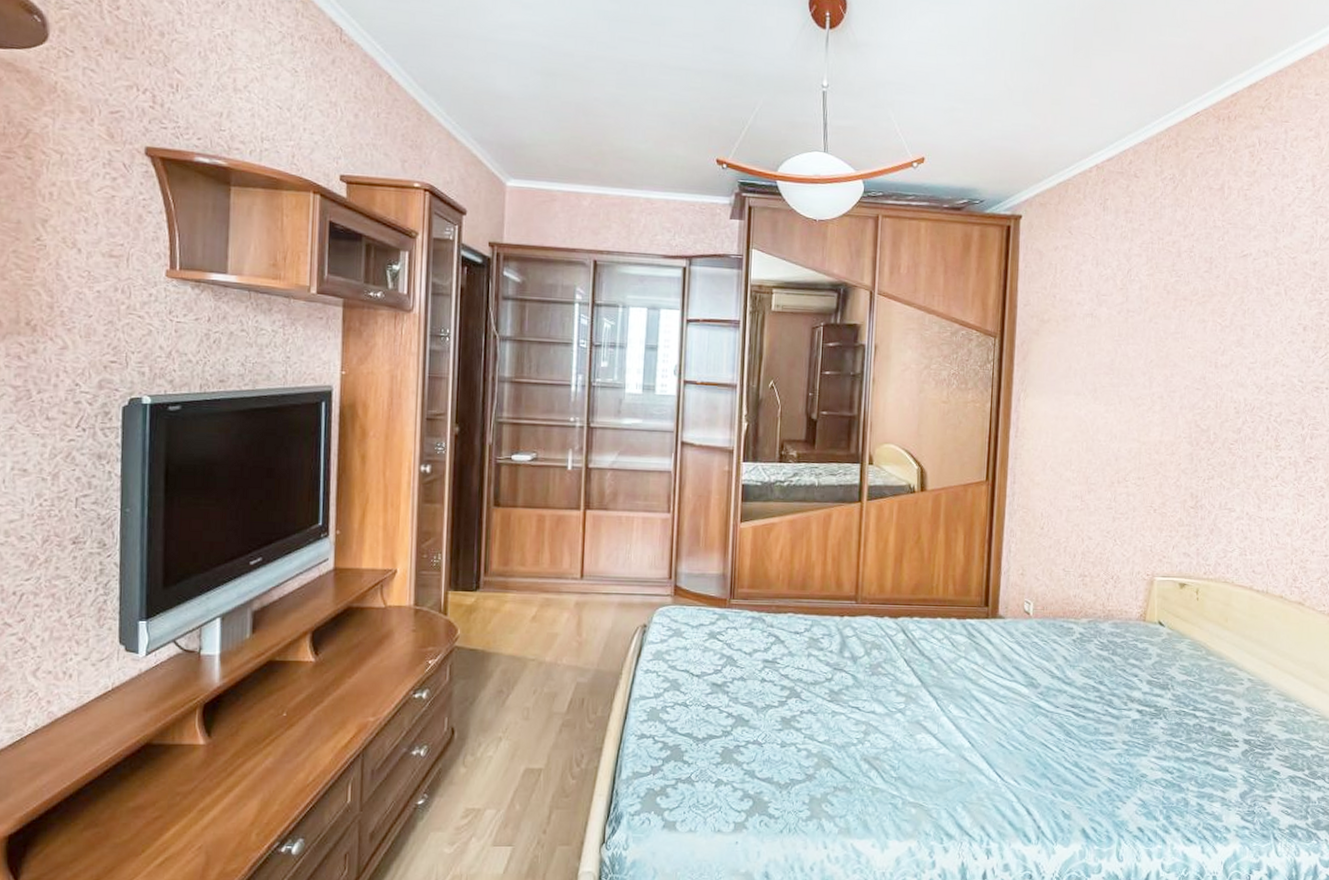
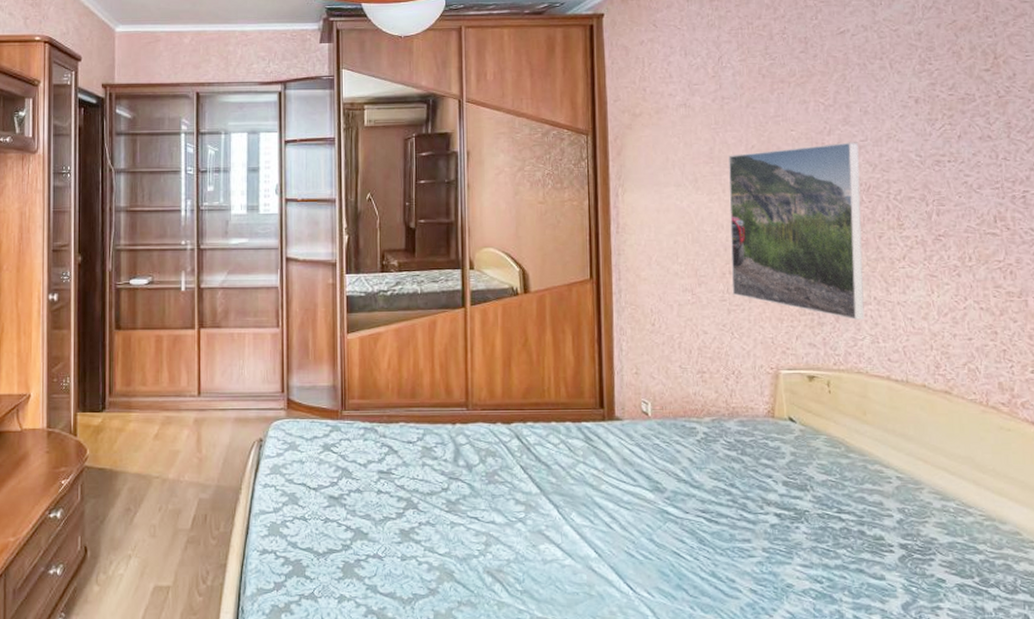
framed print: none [1118,363,1249,533] -> present [728,142,865,320]

